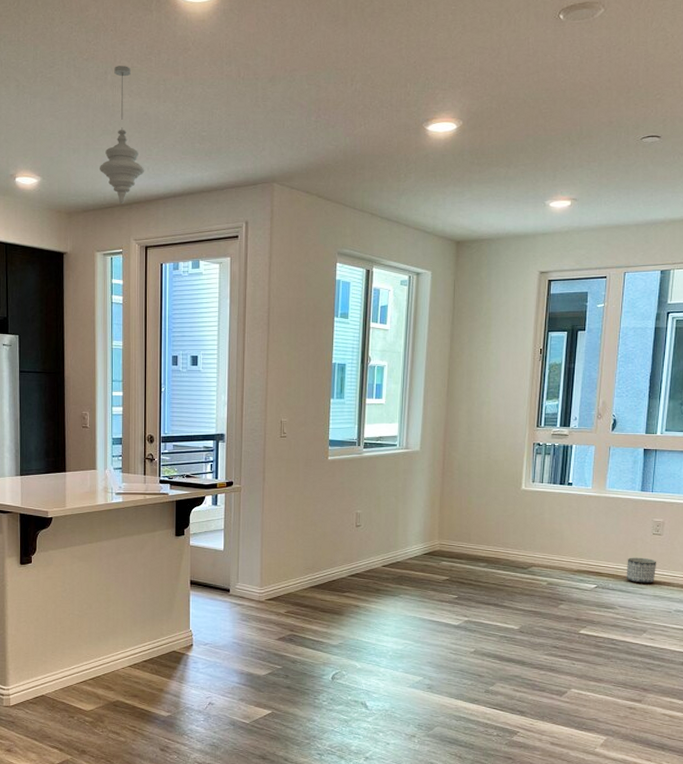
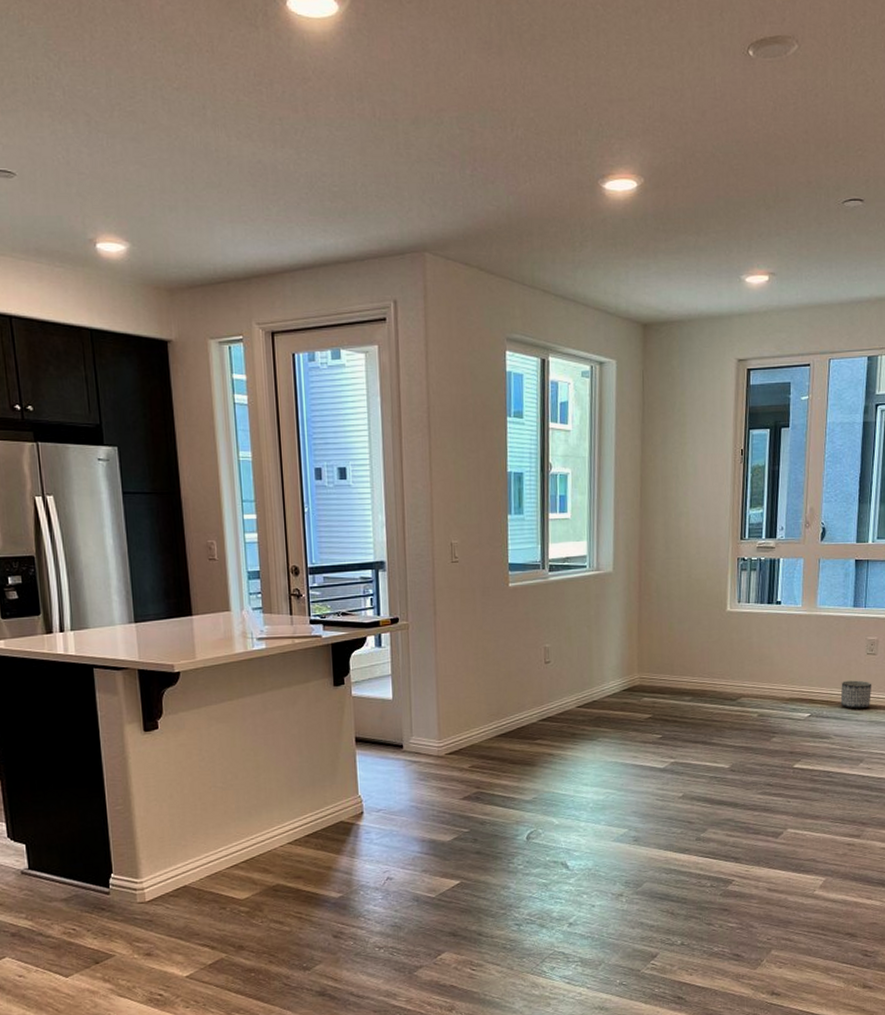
pendant light: present [99,66,145,204] -> none [204,98,264,278]

